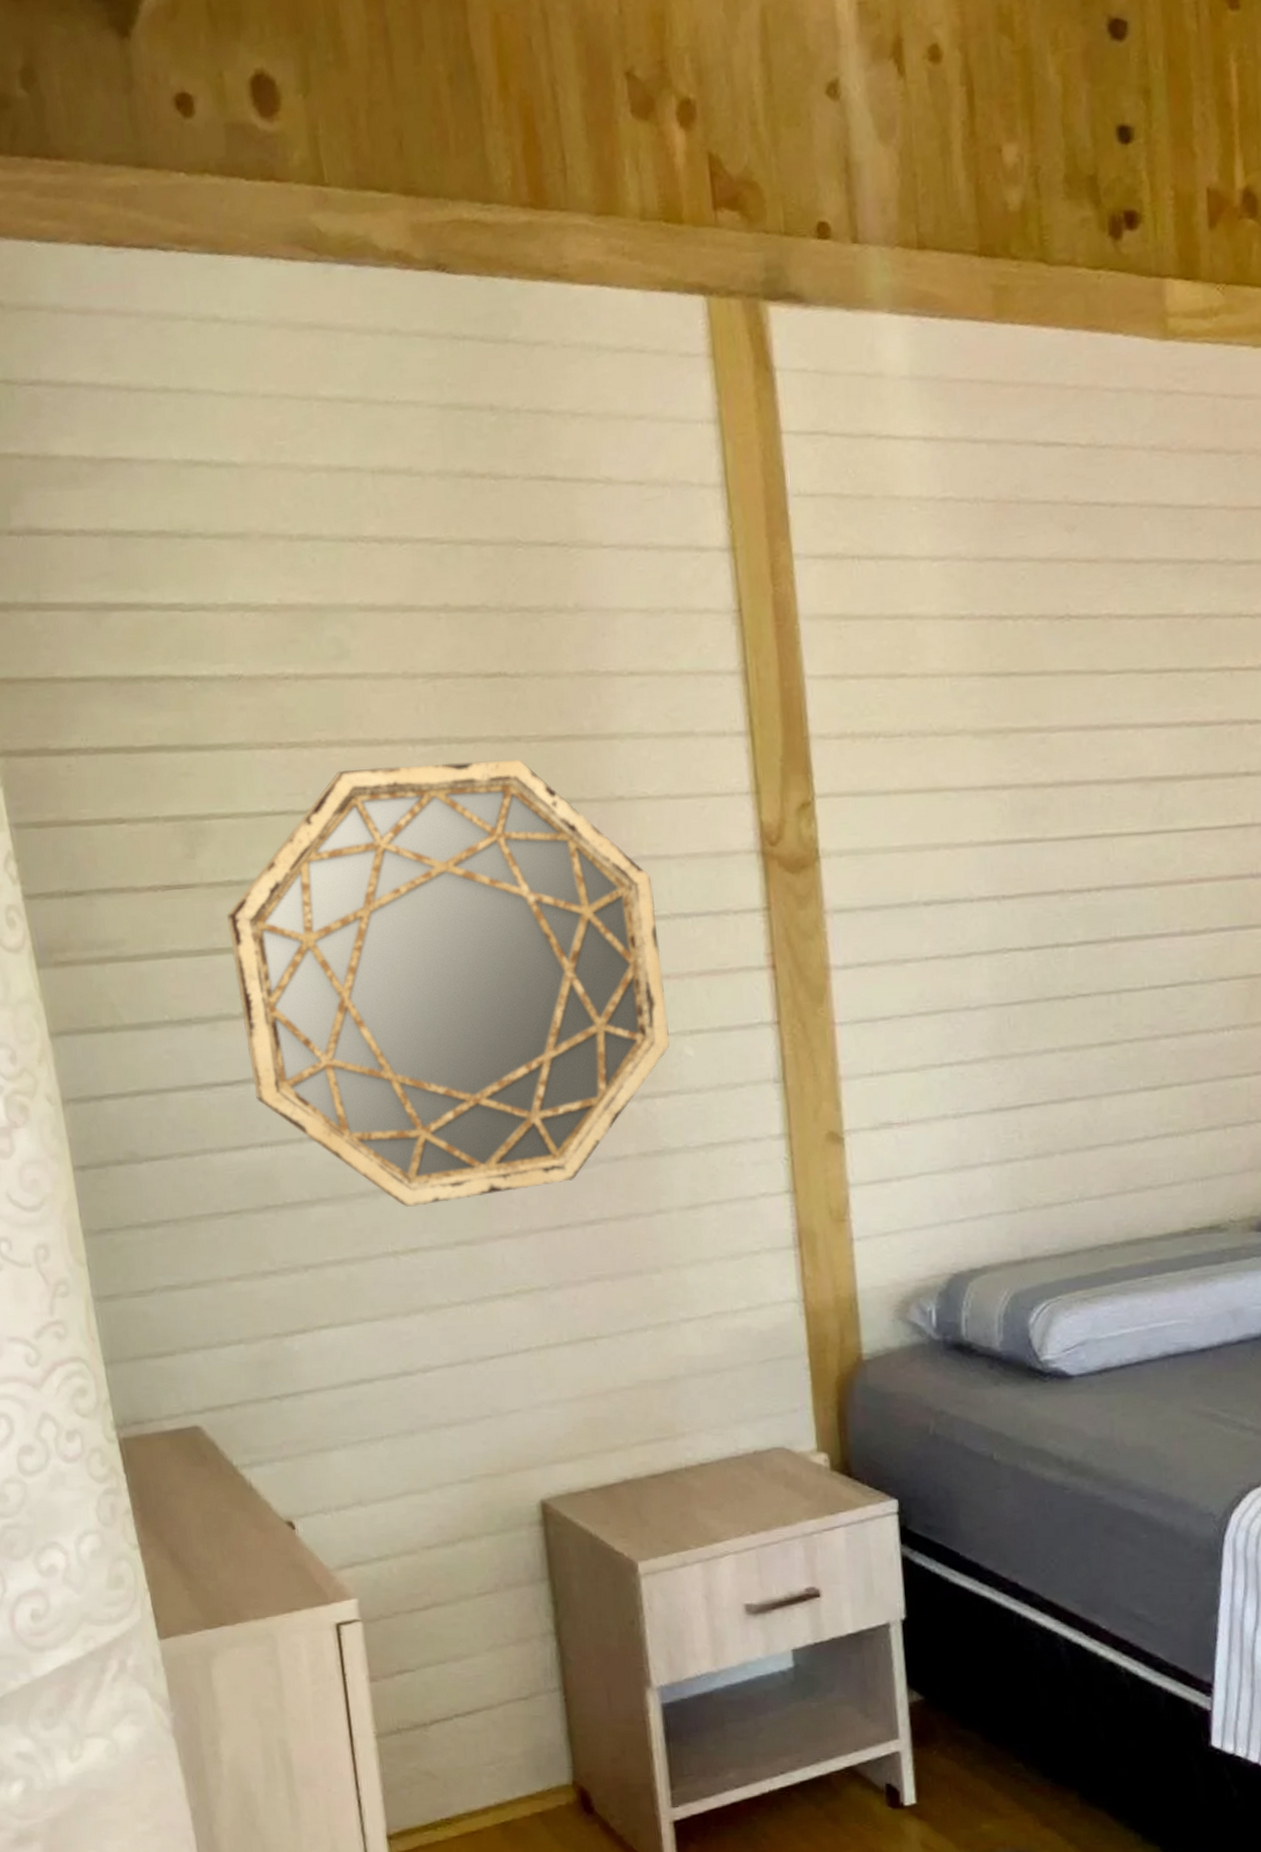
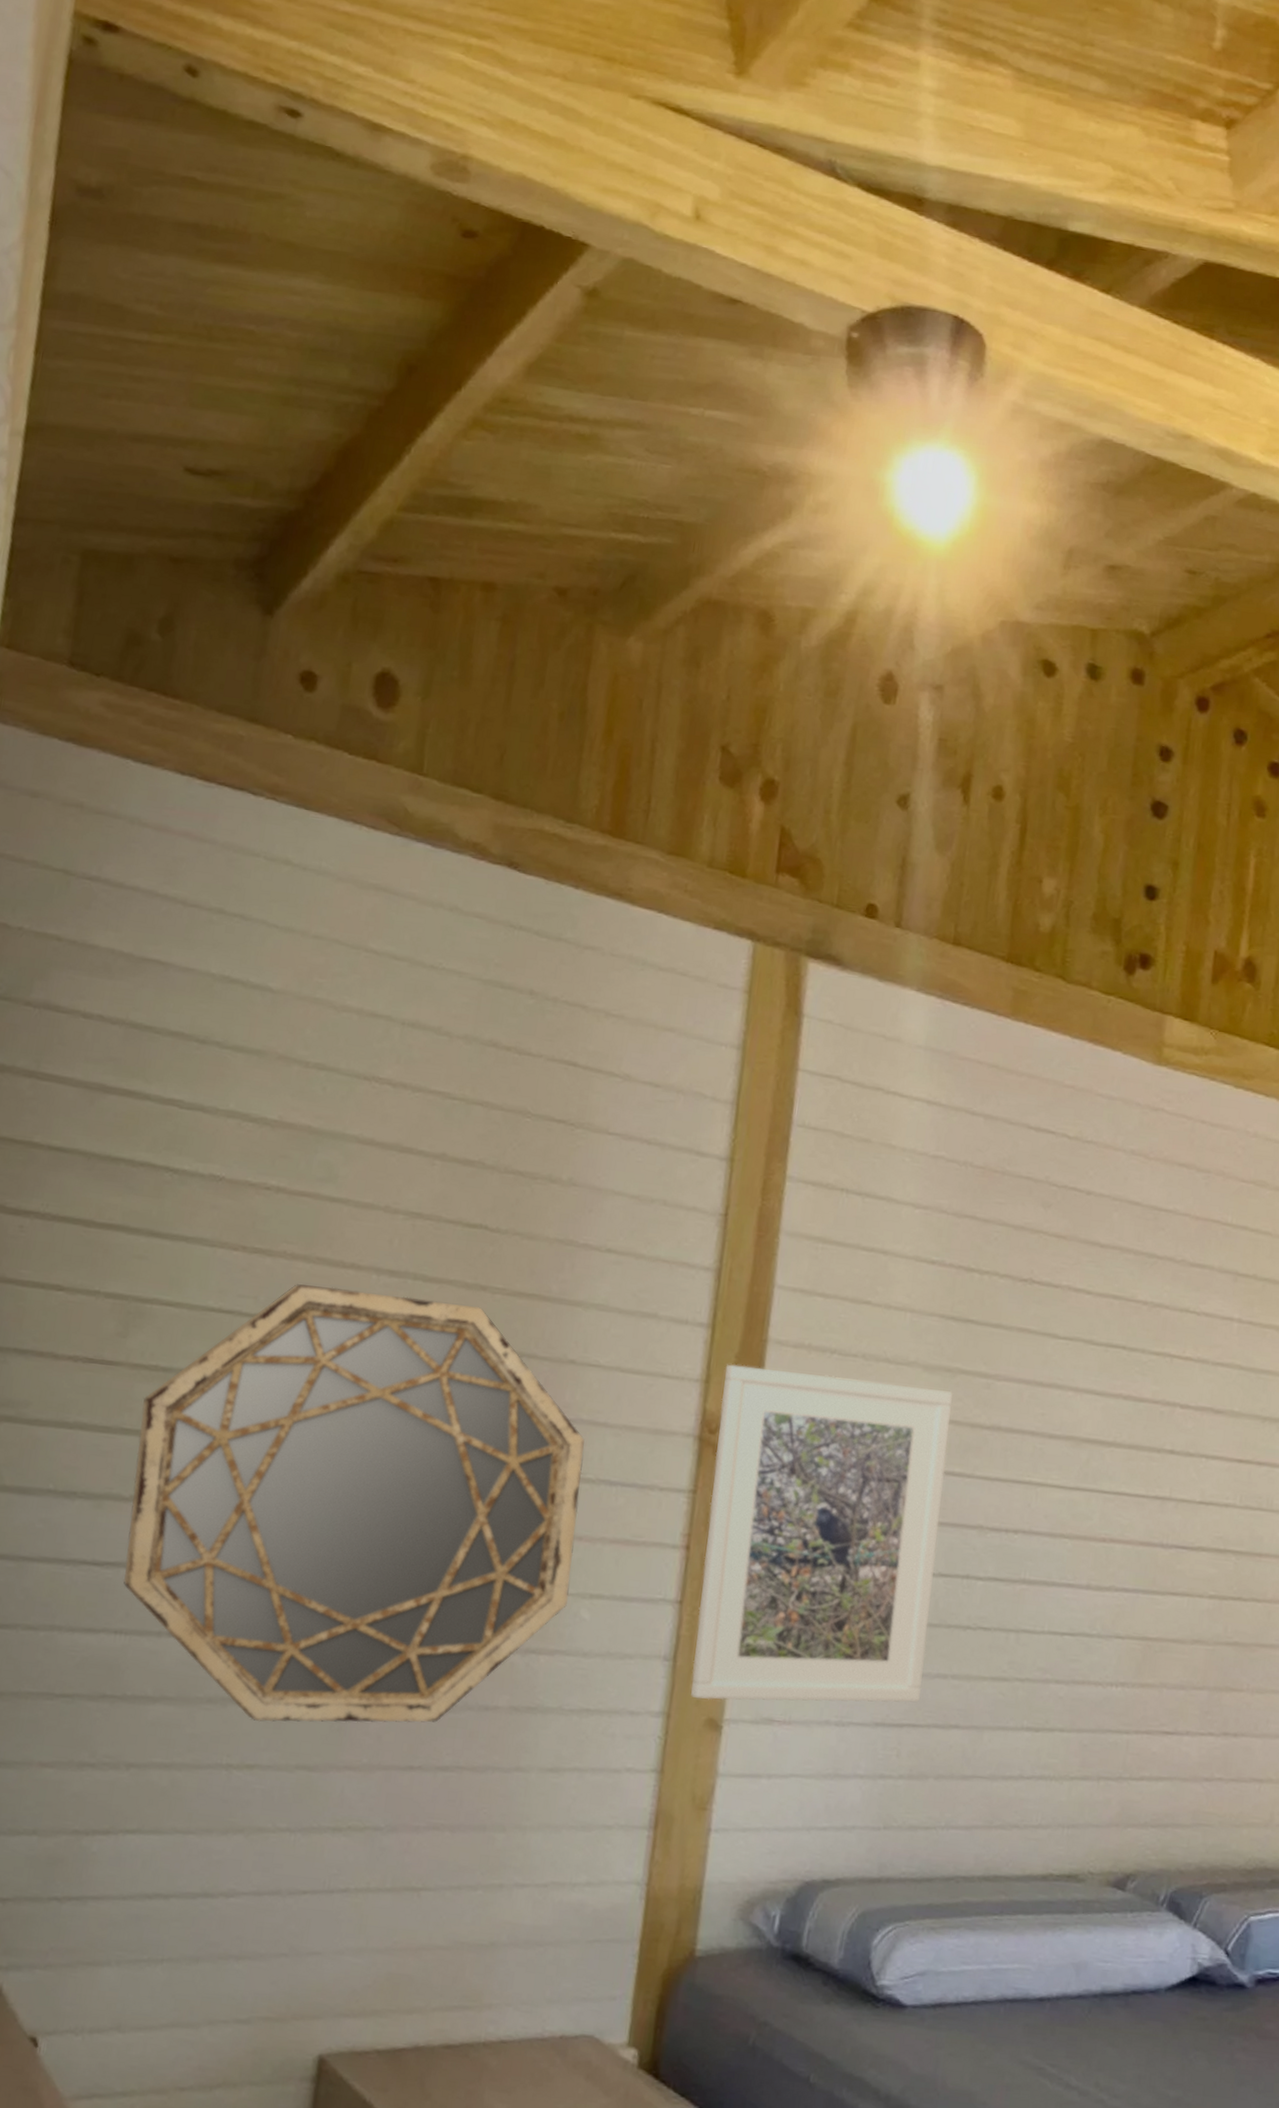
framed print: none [773,754,1033,1115] -> present [690,1364,953,1703]

